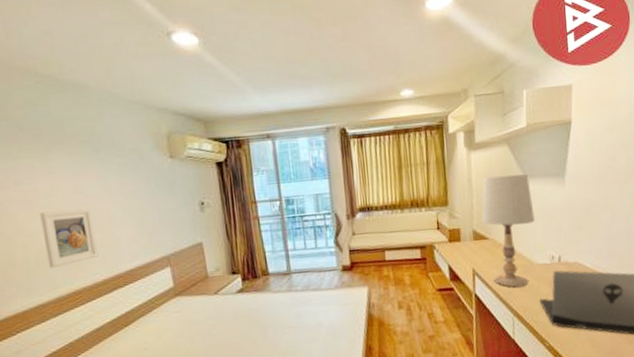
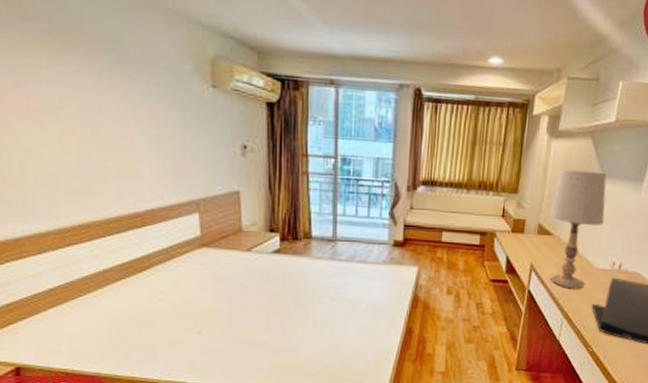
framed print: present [40,209,98,269] -> none [44,126,113,195]

